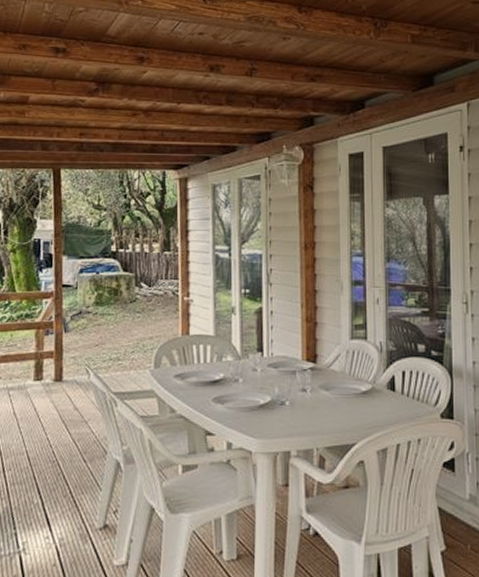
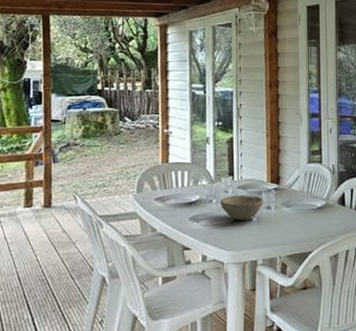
bowl: none [248,374,298,404] -> present [221,195,263,220]

